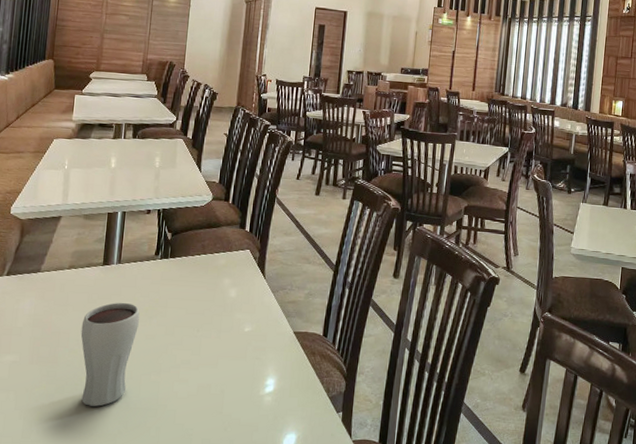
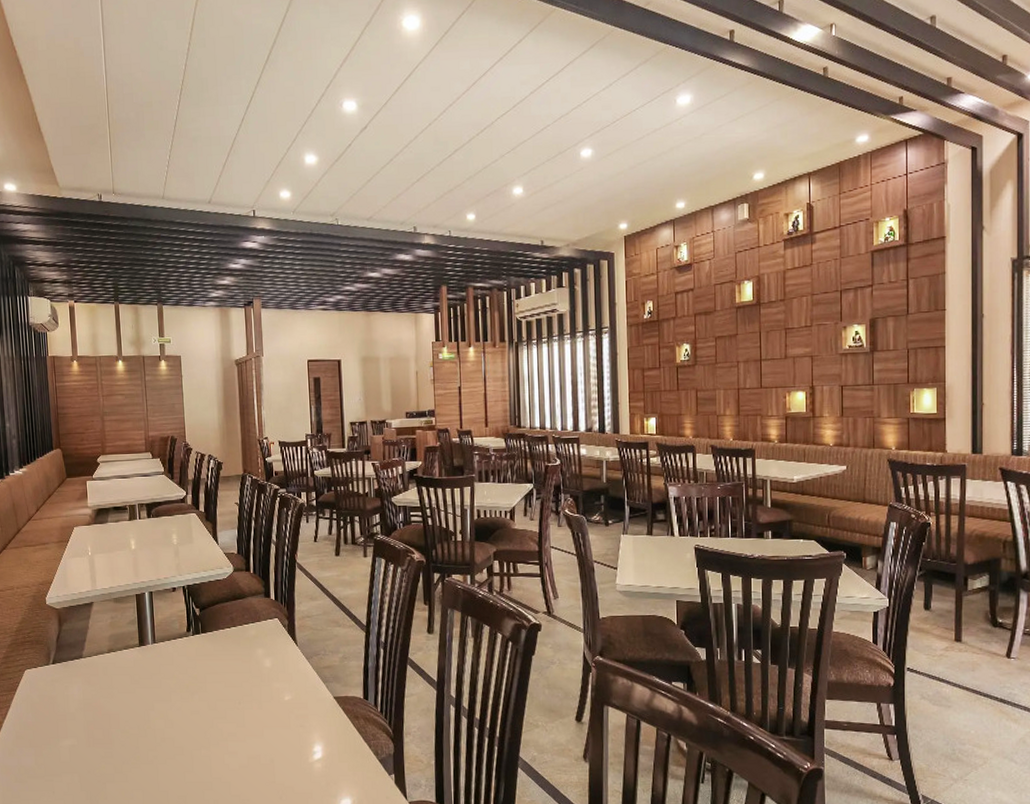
drinking glass: present [80,302,140,407] -> none [128,681,182,783]

